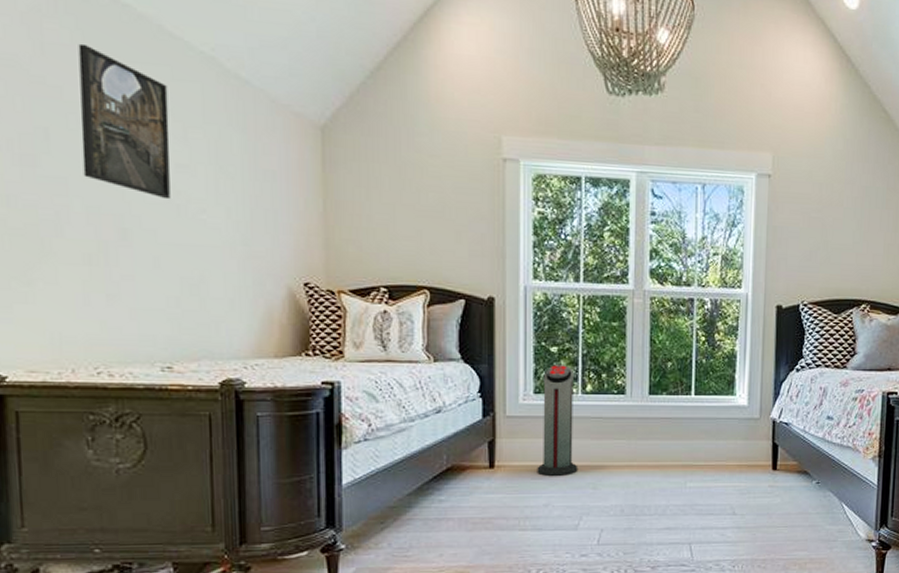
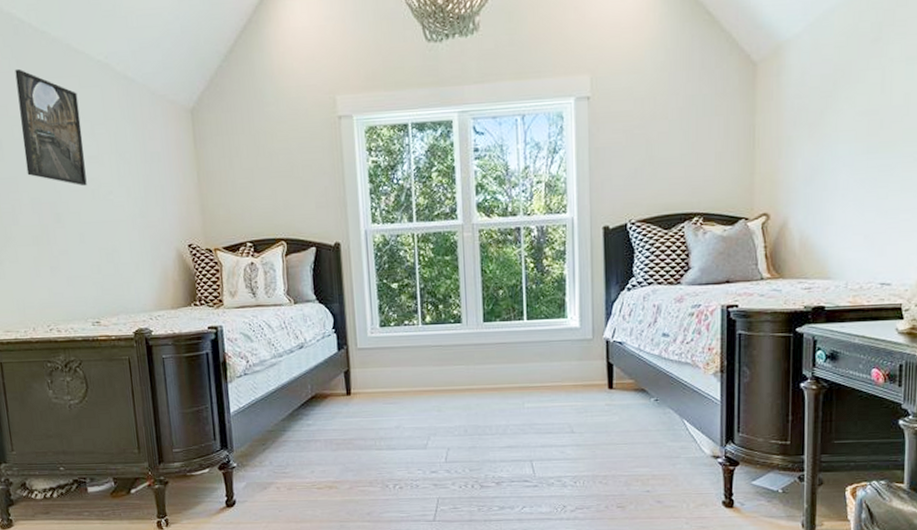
air purifier: present [537,365,578,476] -> none [387,299,424,401]

